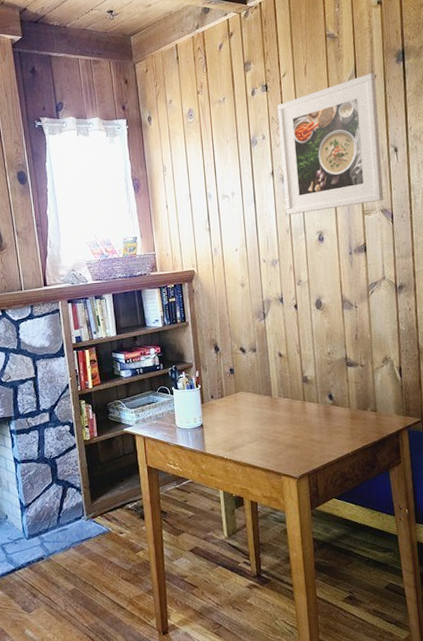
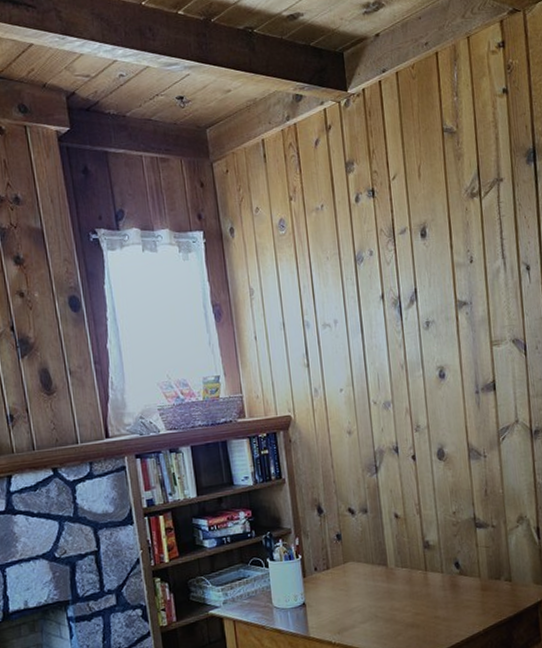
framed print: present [277,73,384,215] -> none [386,175,515,347]

